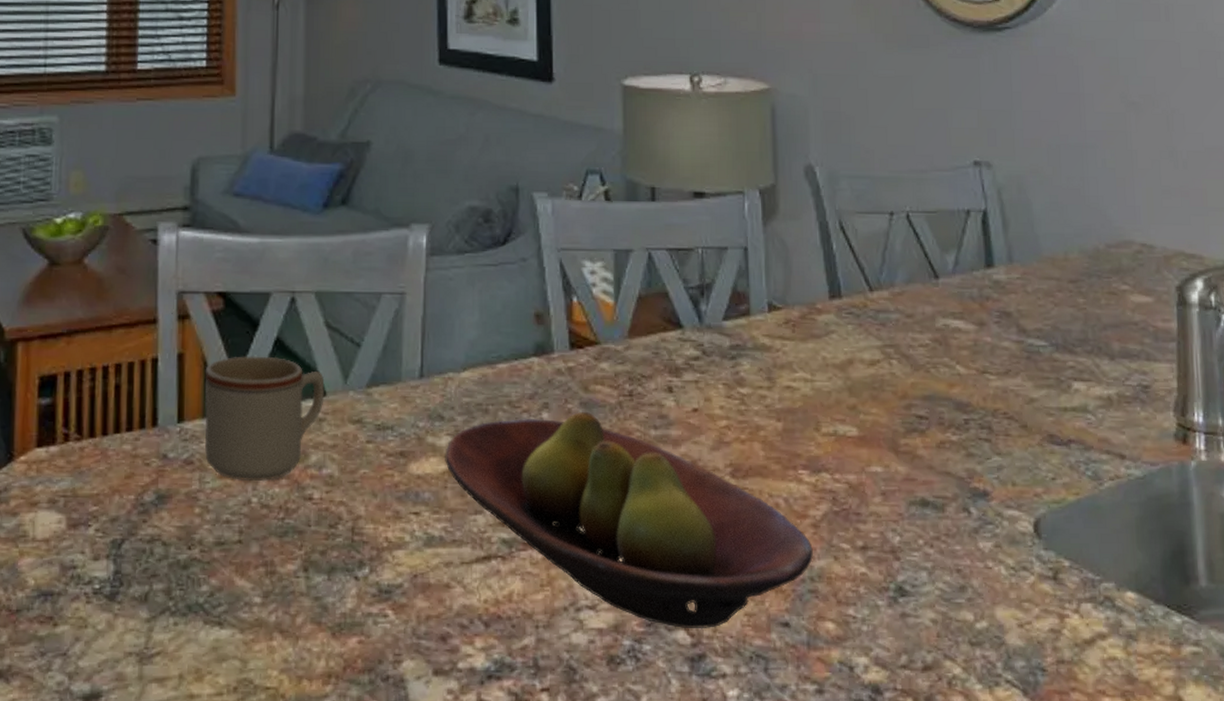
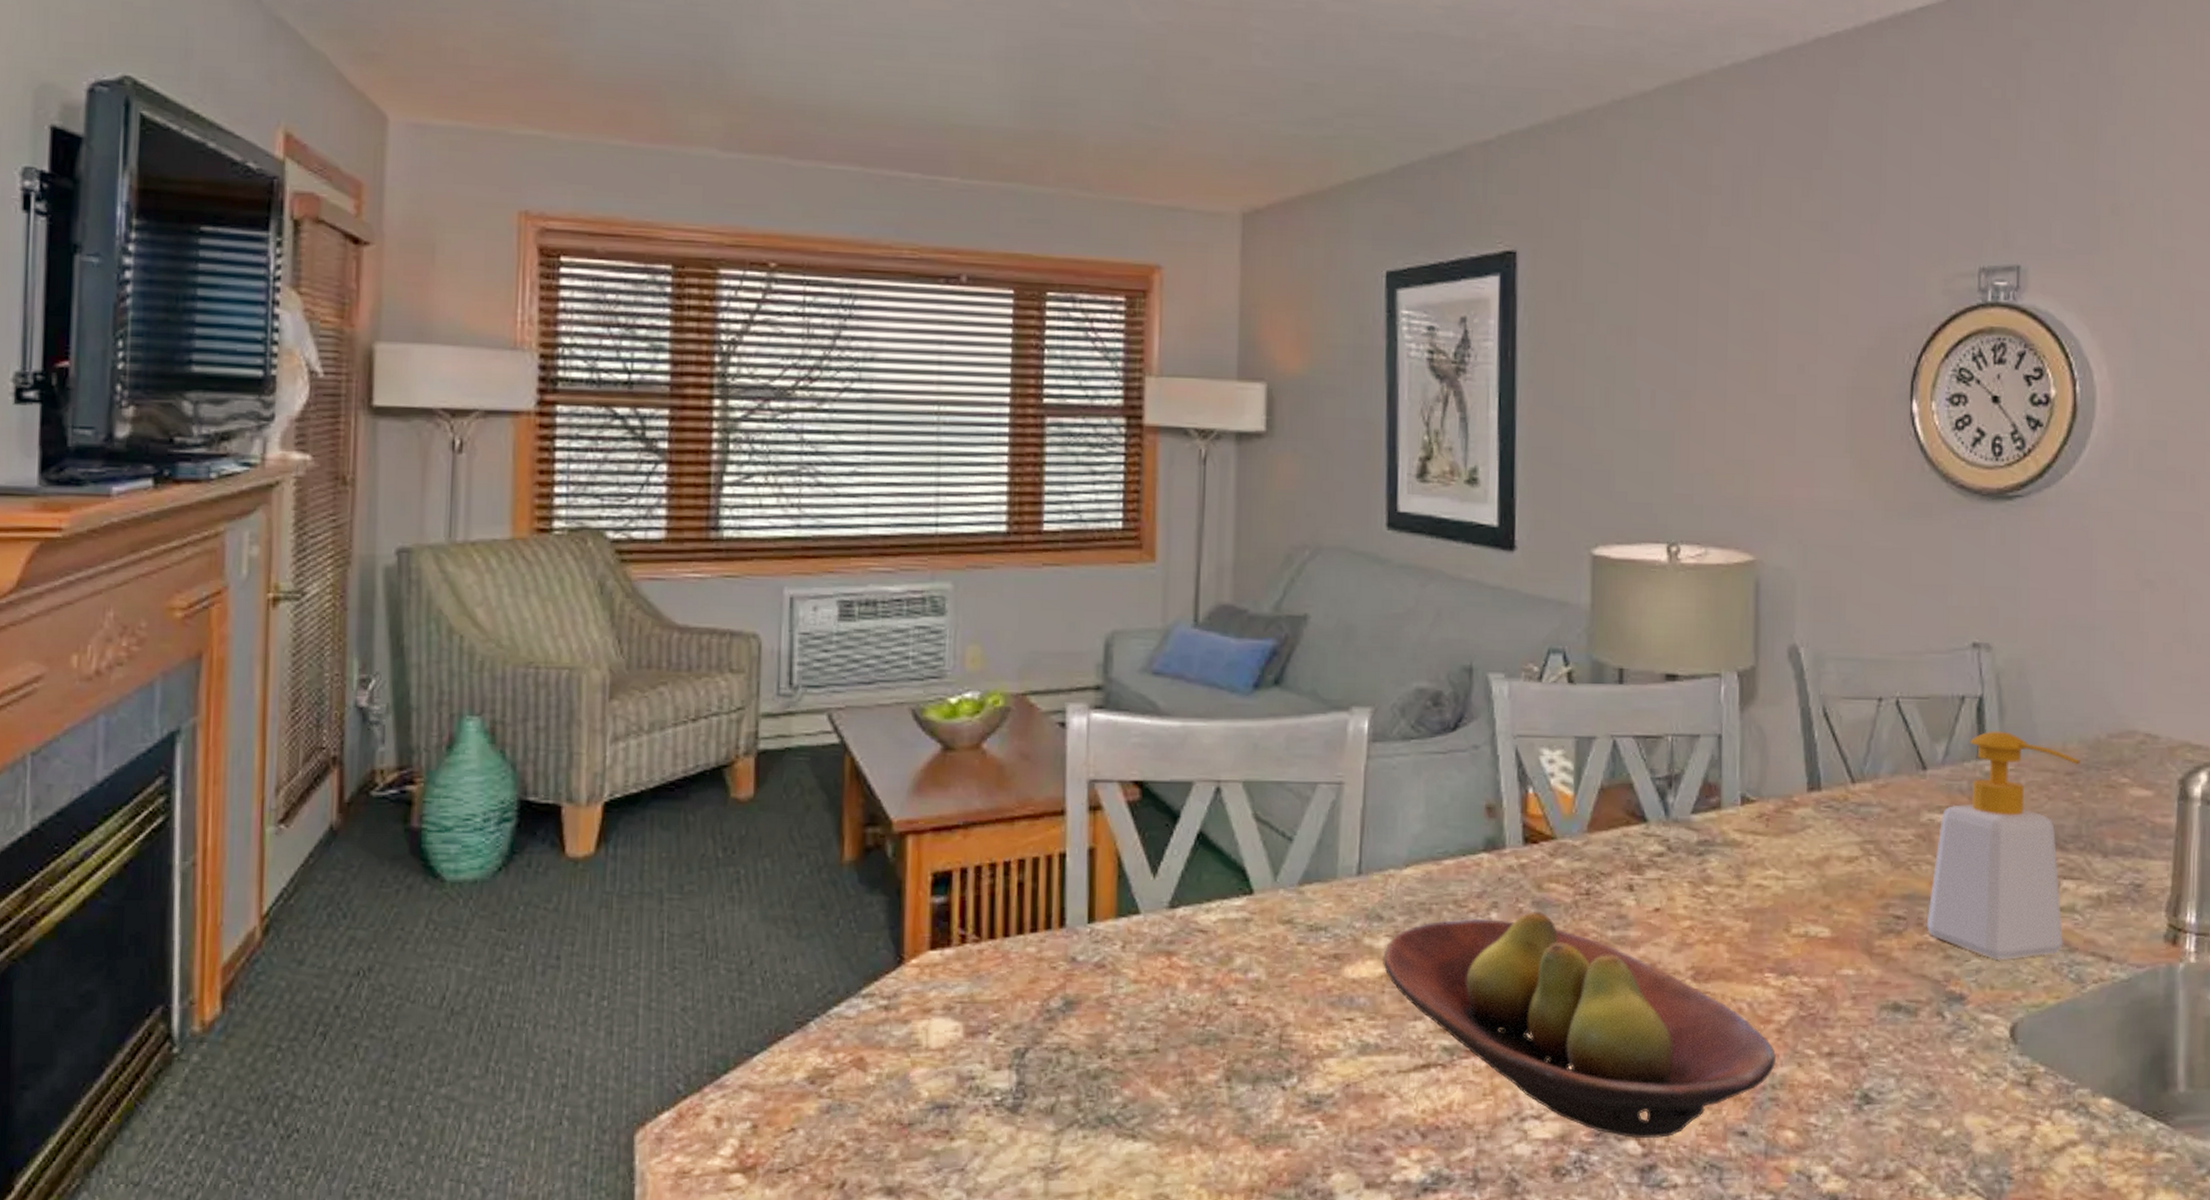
mug: present [204,356,325,482] -> none [1118,851,1252,987]
soap bottle: none [947,242,1082,458] -> present [1926,731,2081,961]

